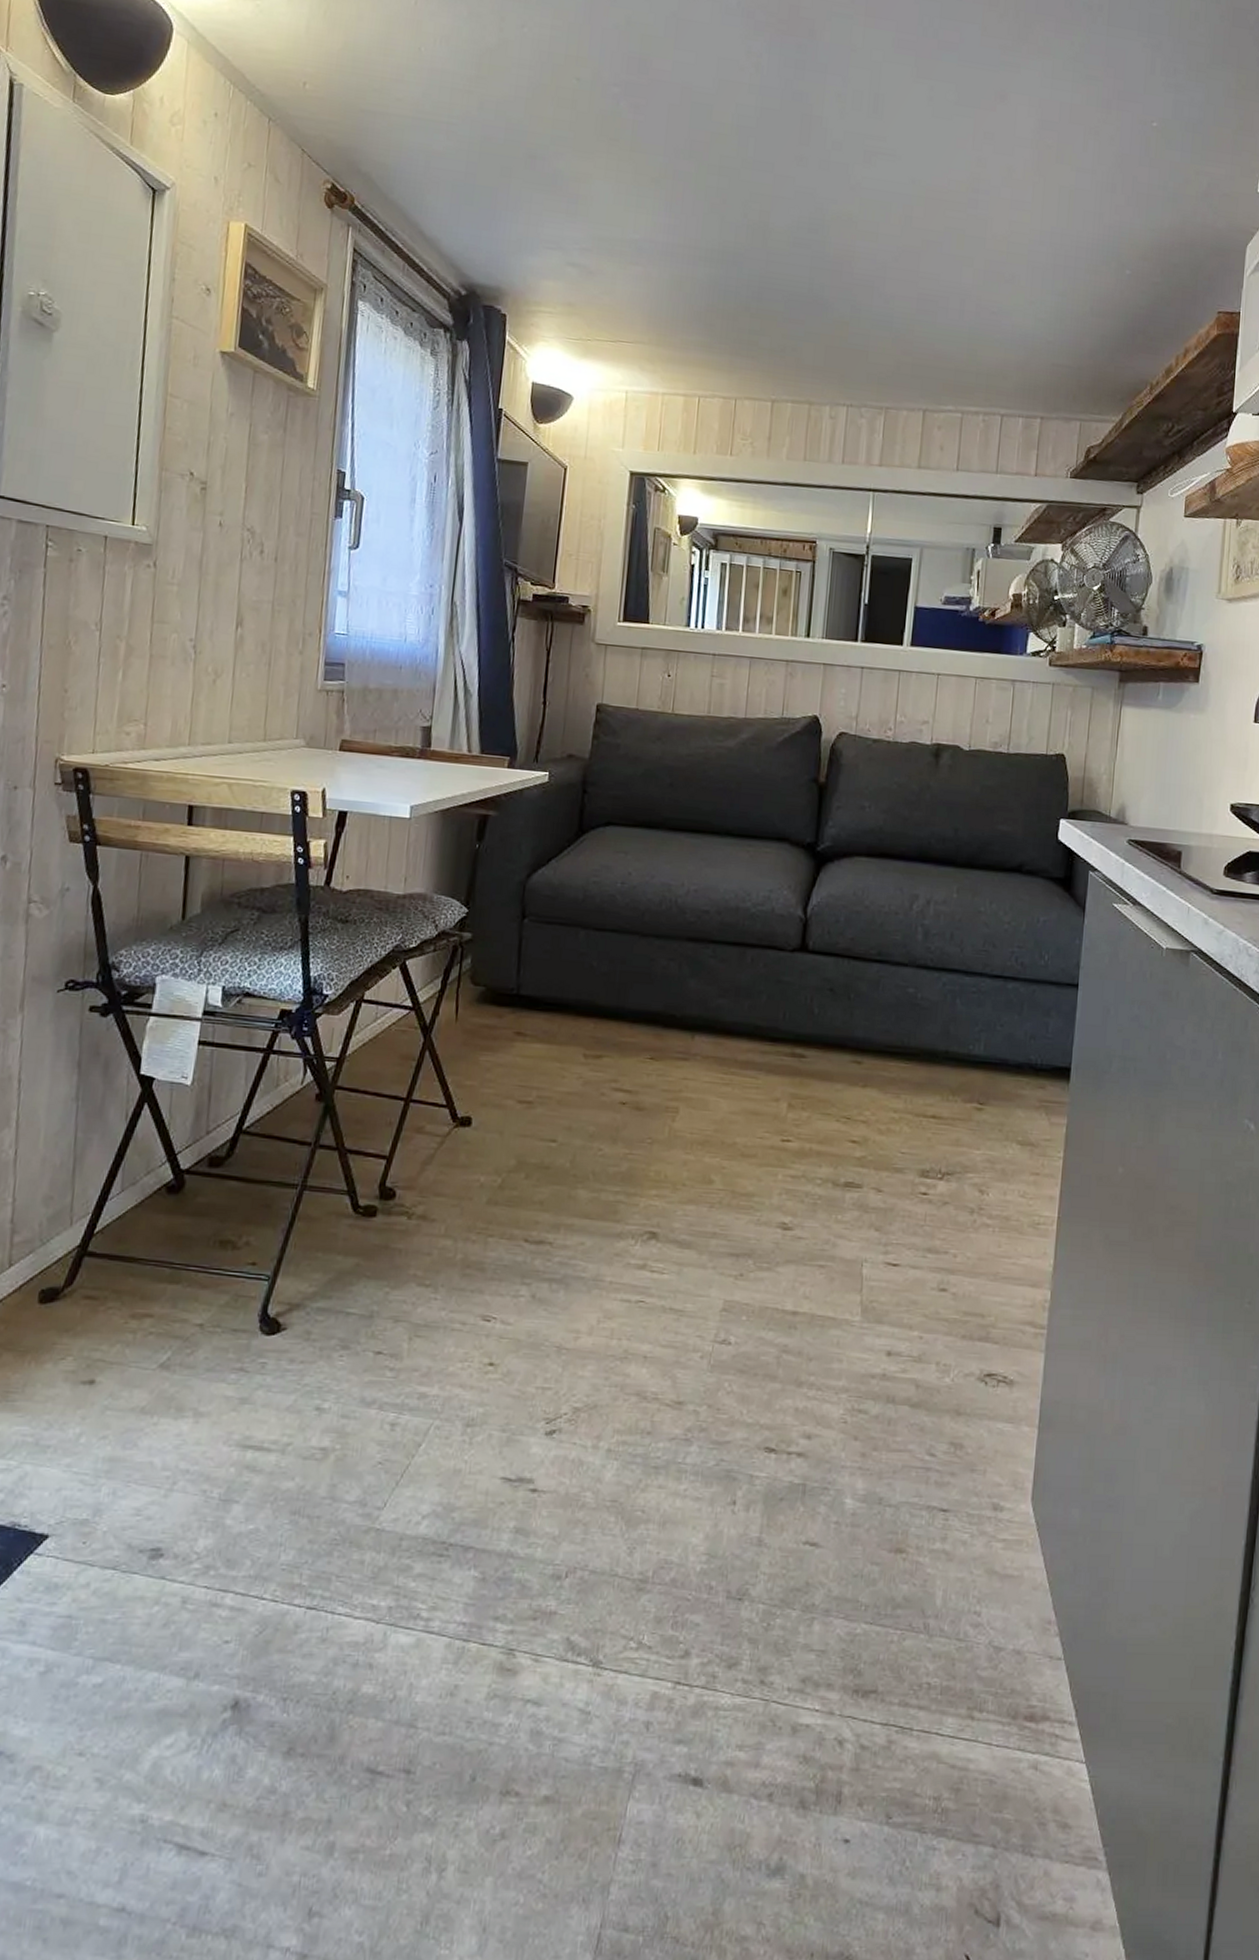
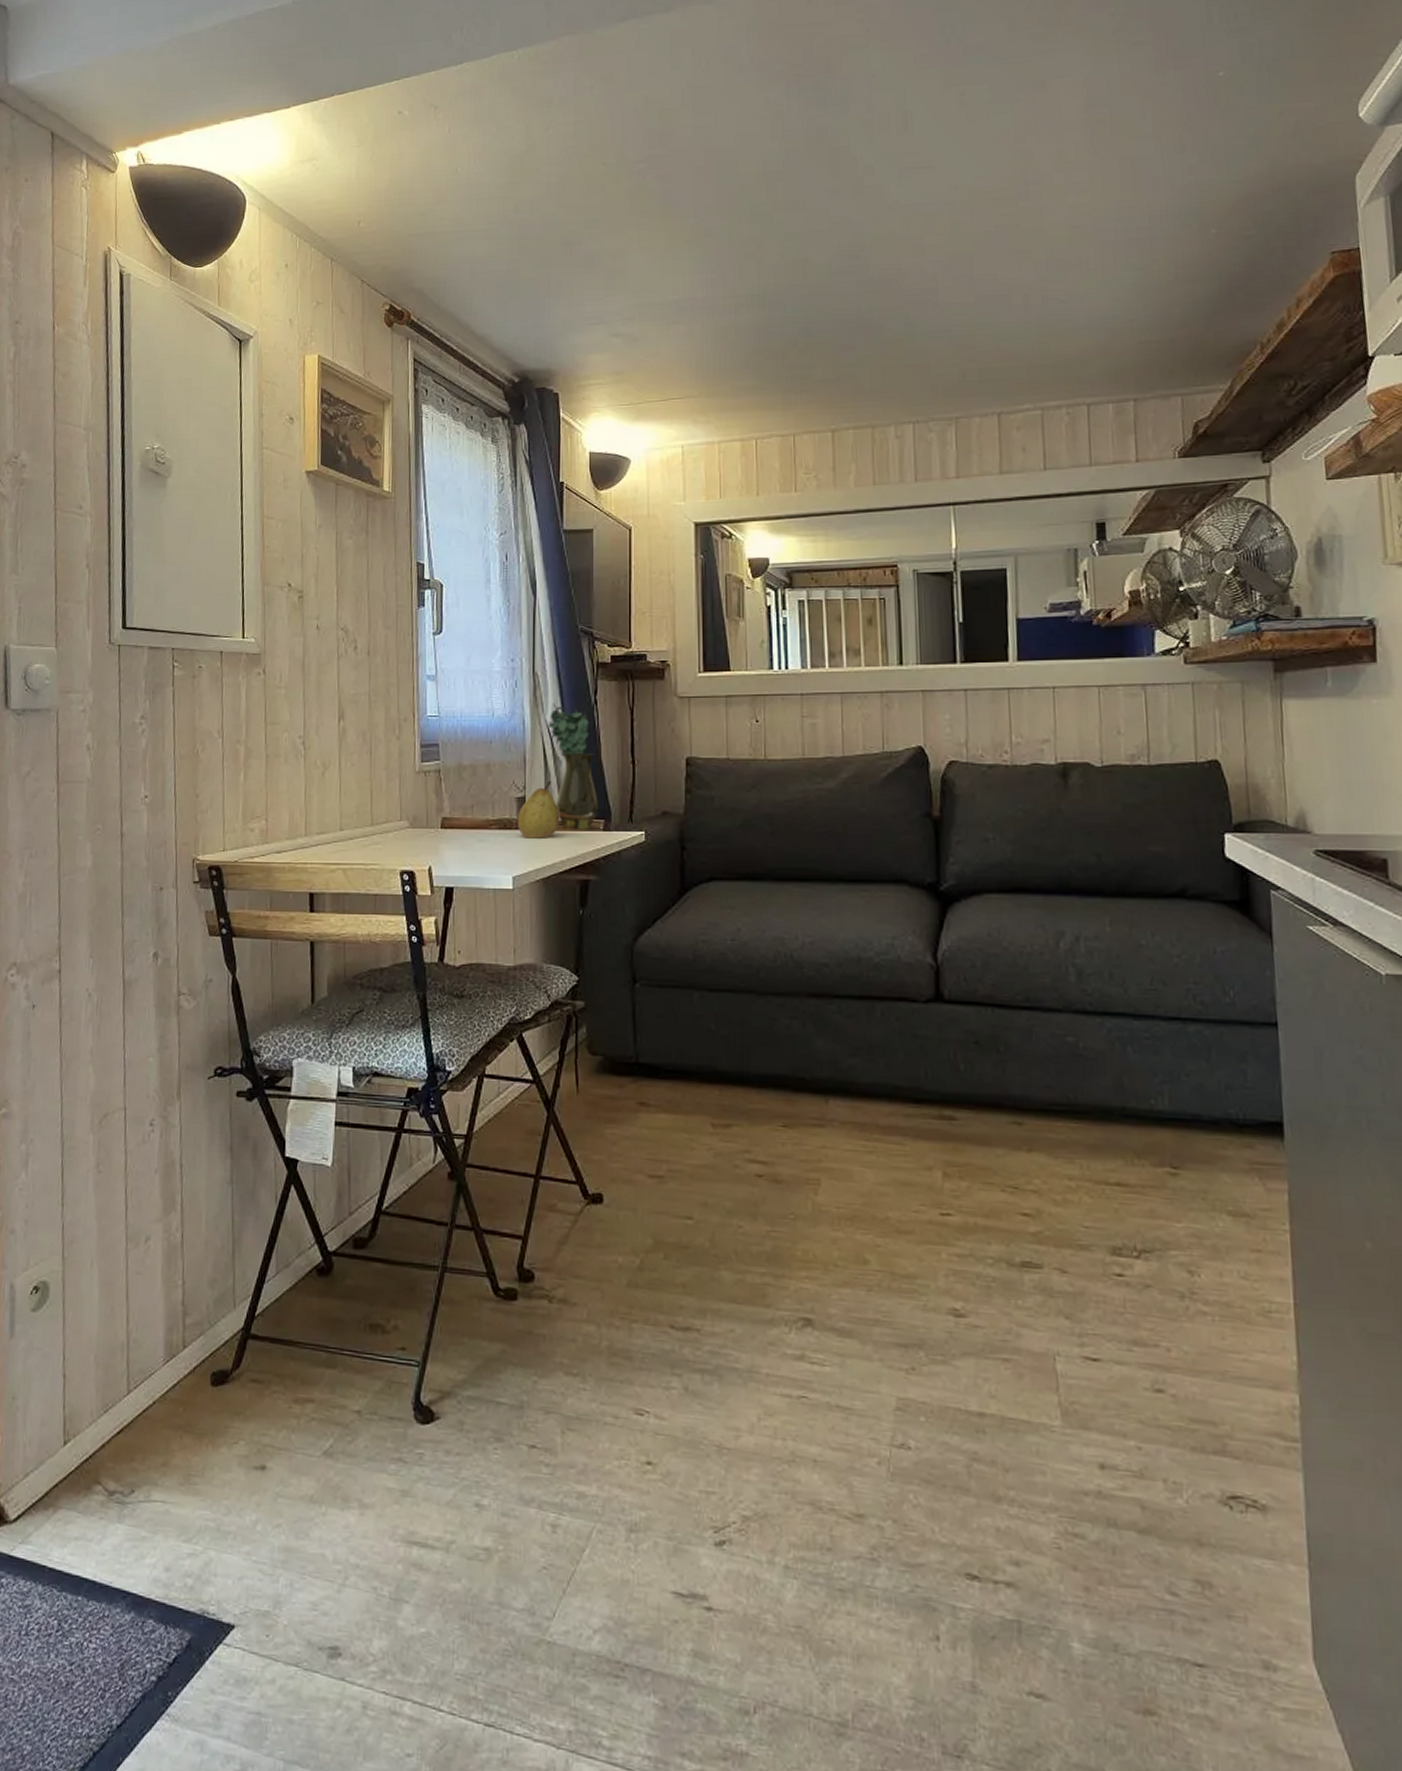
fruit: none [420,713,465,771] -> present [517,781,560,839]
vase: none [461,635,506,766] -> present [548,703,599,830]

